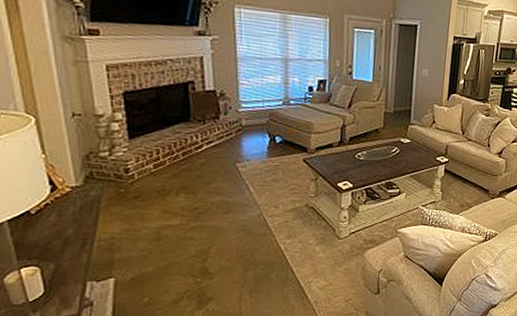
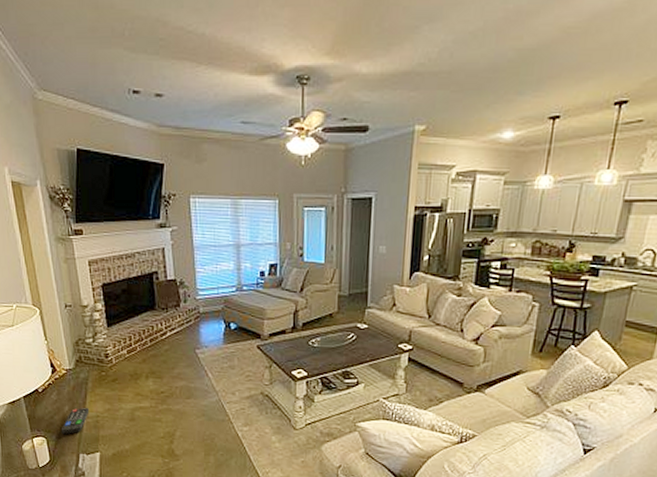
remote control: none [61,228,102,262] -> present [61,407,90,435]

